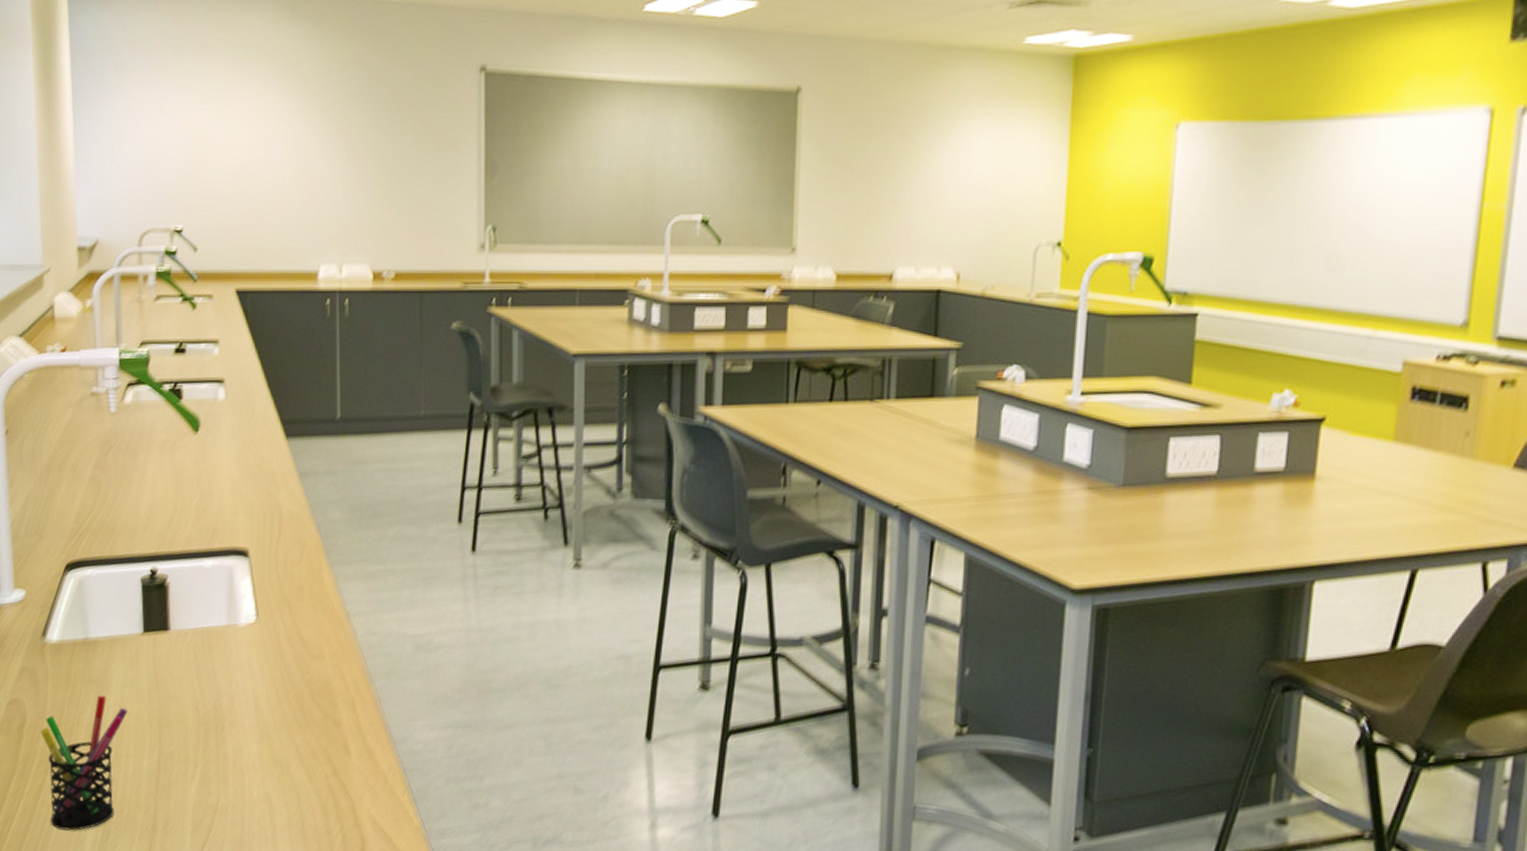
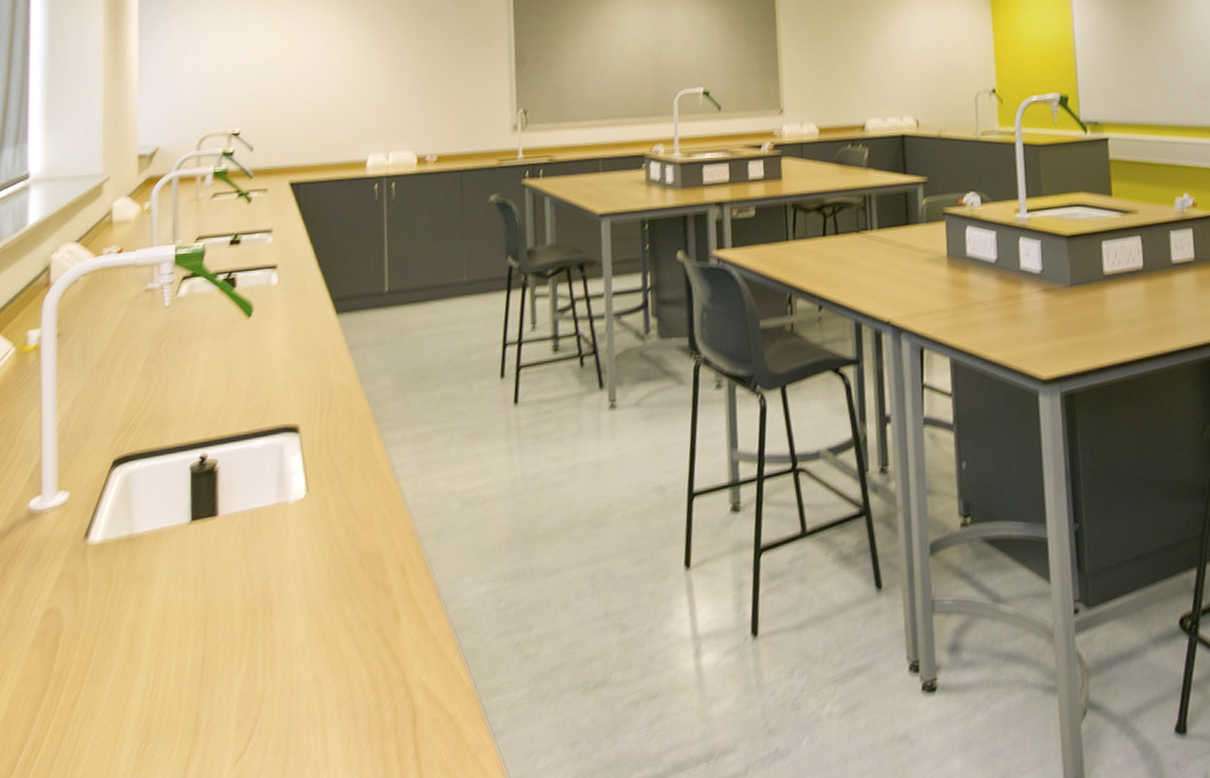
pen holder: present [40,695,128,831] -> none [78,592,172,746]

